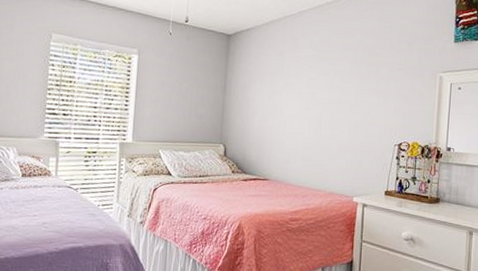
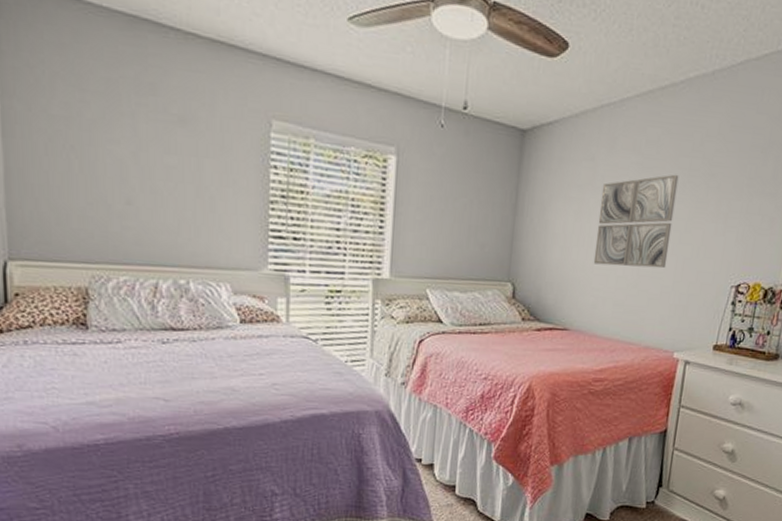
wall art: none [285,62,346,132] -> present [593,174,679,269]

